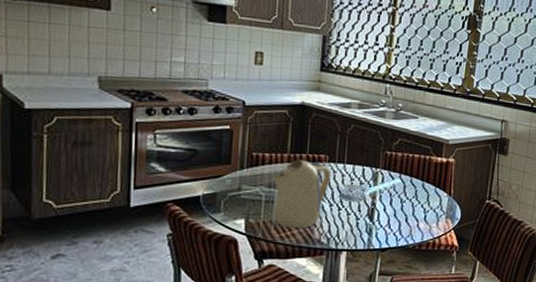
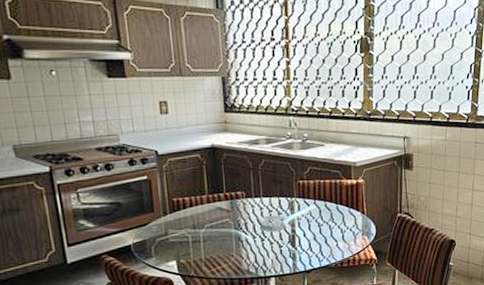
kettle: present [272,159,331,229] -> none [195,199,250,263]

